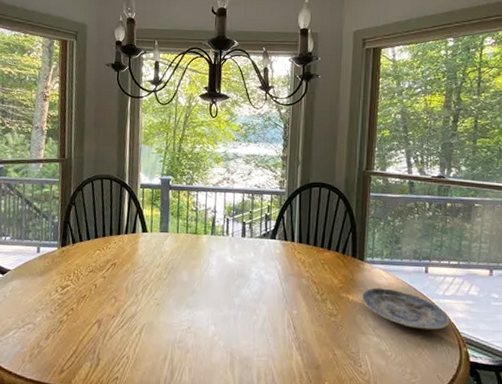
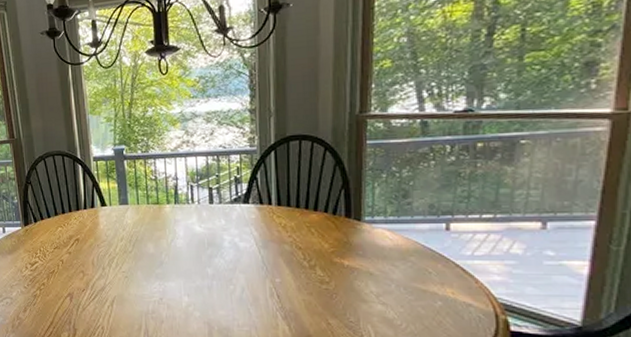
plate: present [361,287,450,330] -> none [359,250,481,296]

